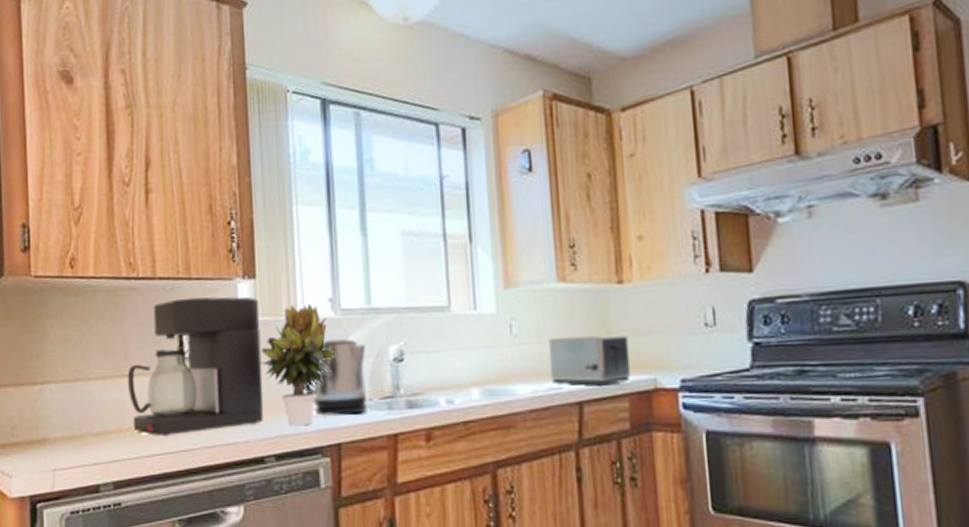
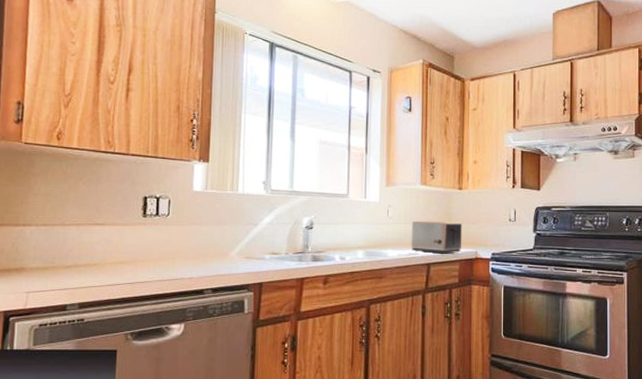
coffee maker: present [127,296,264,437] -> none [97,171,210,272]
potted plant: present [260,304,335,427] -> none [207,183,263,269]
kettle: present [303,337,367,417] -> none [238,209,286,264]

